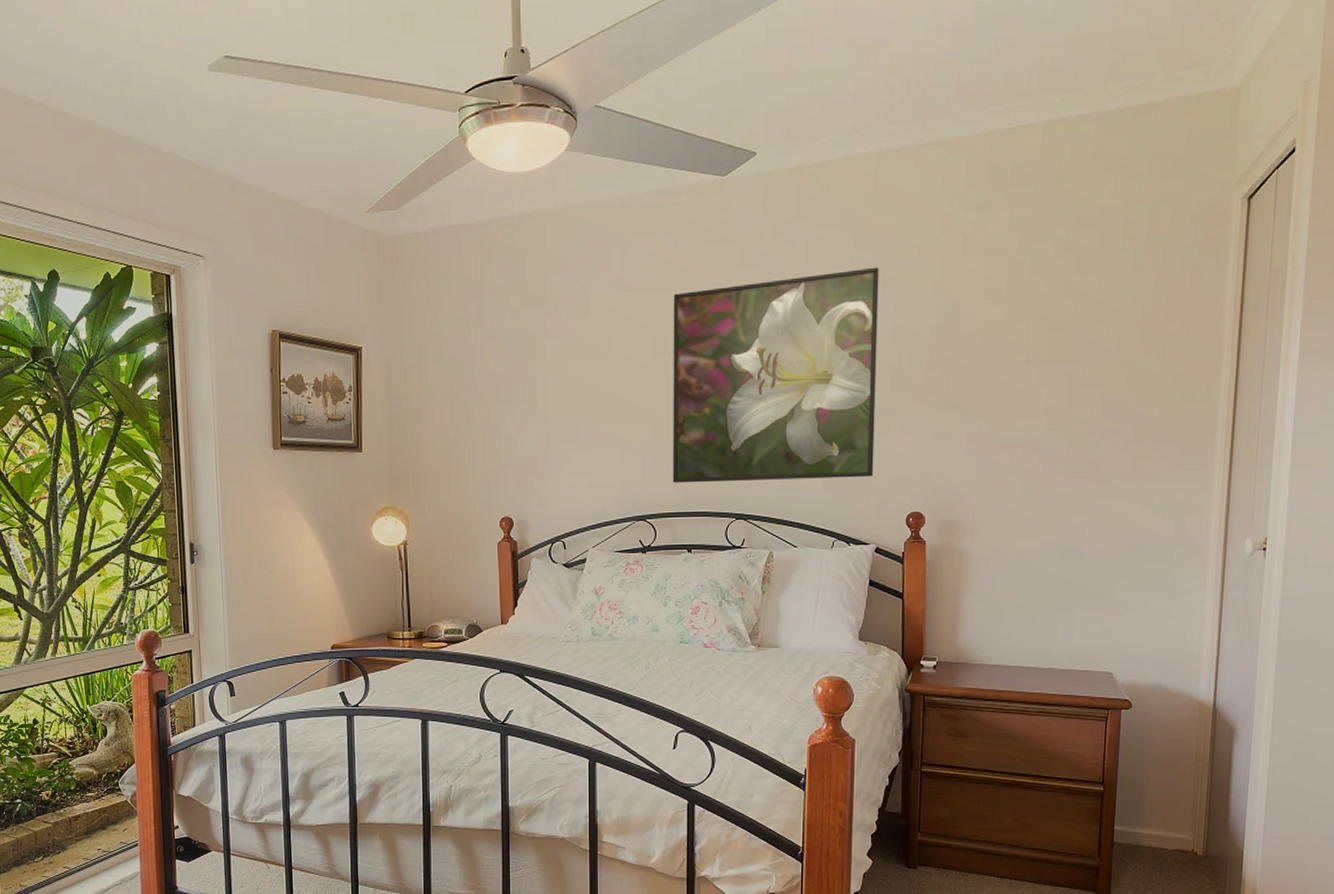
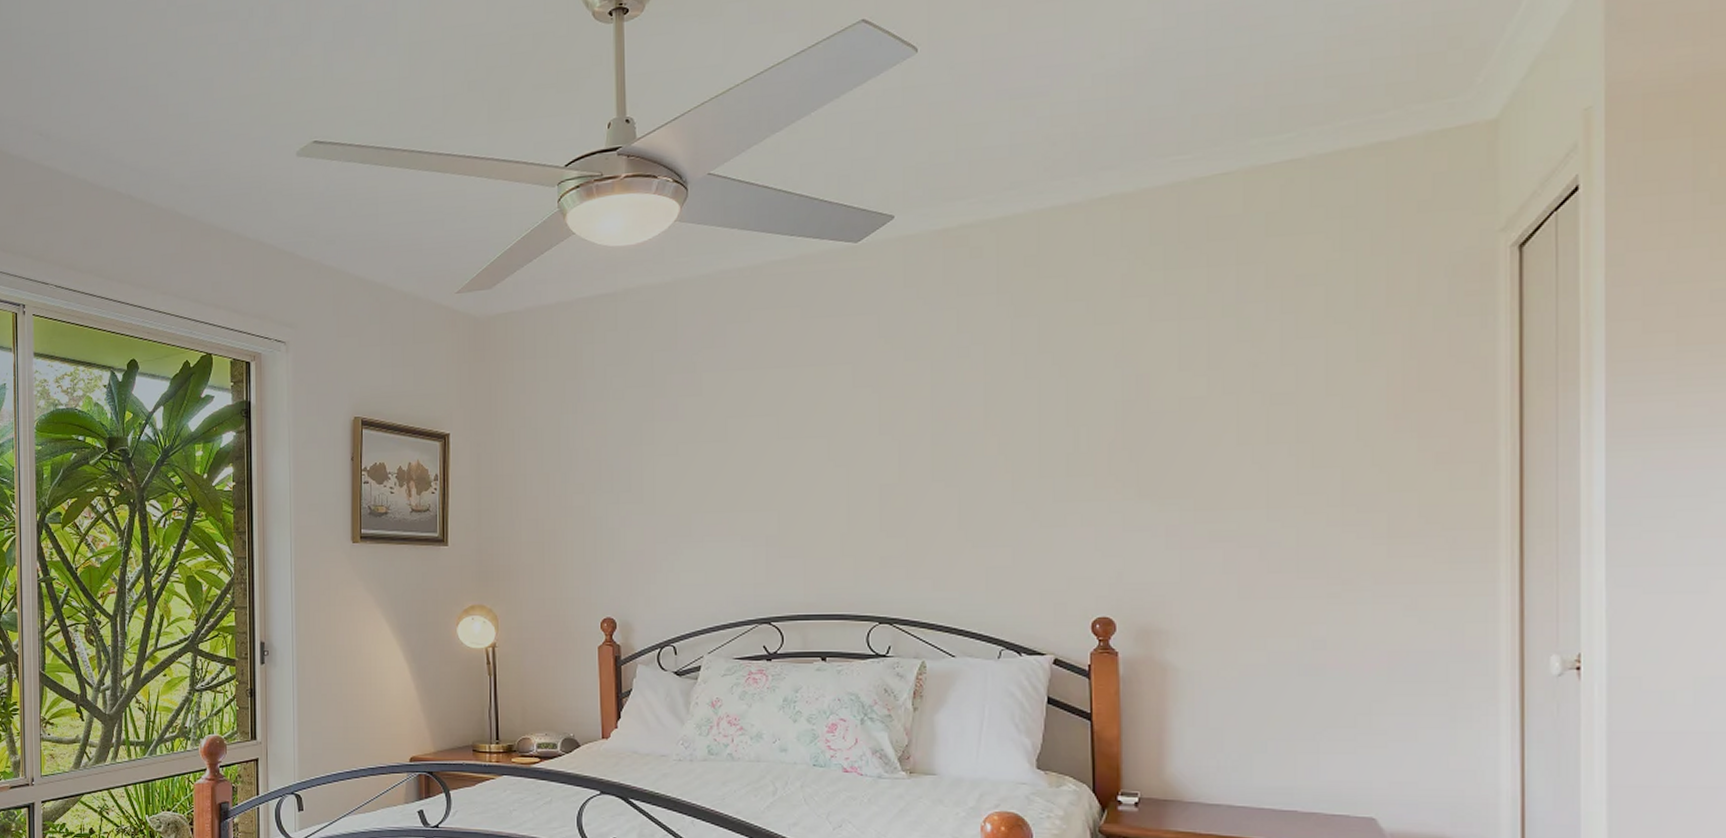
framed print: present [672,267,879,483] -> none [800,337,1048,582]

